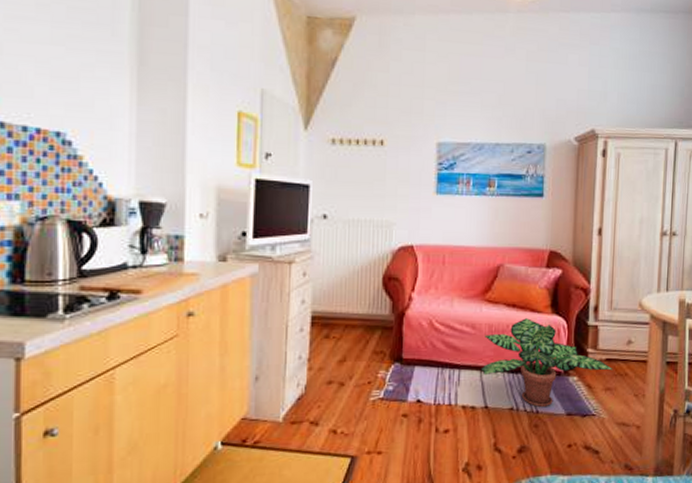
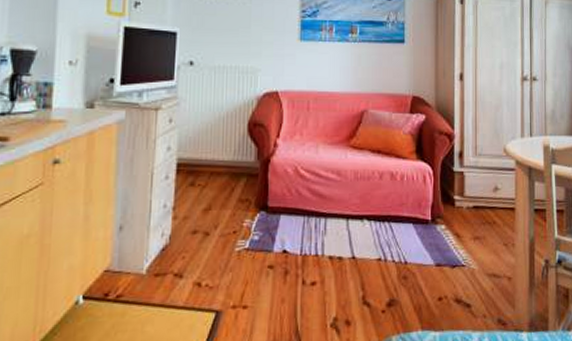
potted plant: present [481,318,613,408] -> none [347,165,481,258]

